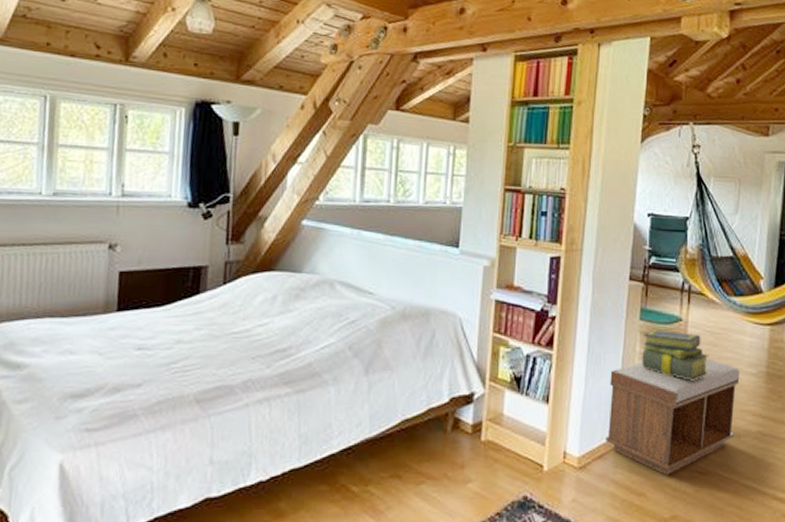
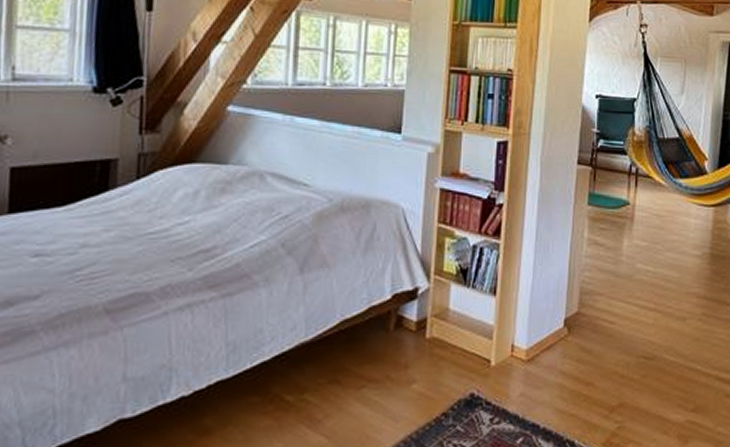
bench: present [605,359,740,476] -> none [554,242,685,363]
stack of books: present [642,329,709,381] -> none [590,214,656,265]

